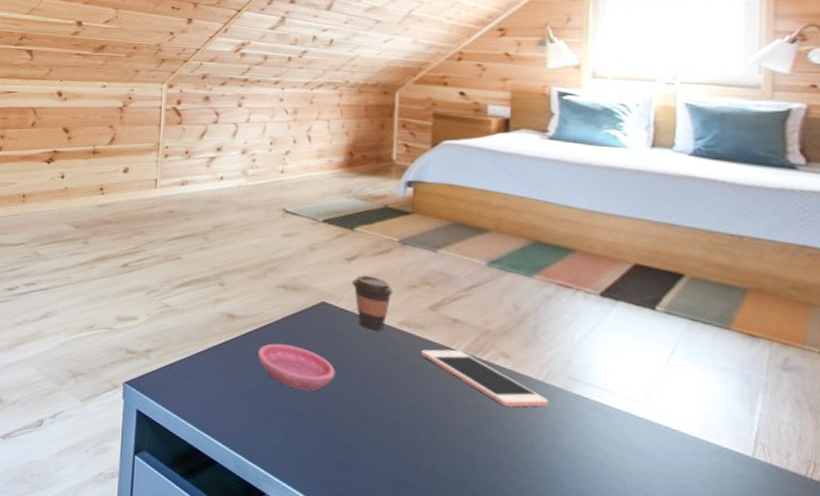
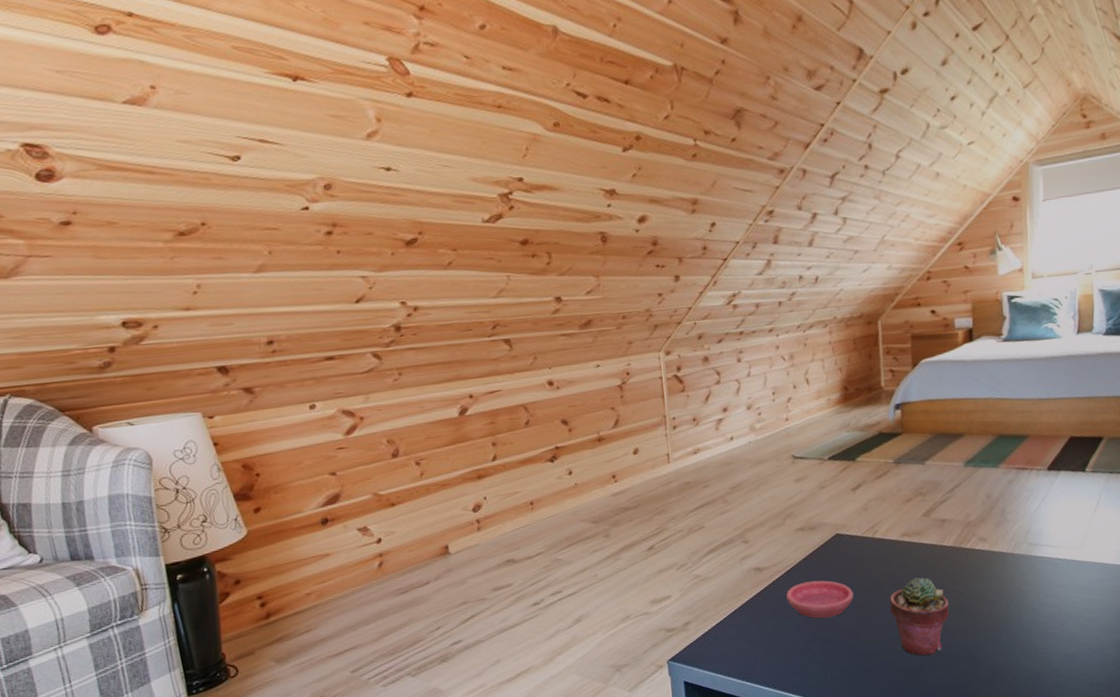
coffee cup: present [352,275,394,331] -> none [859,499,894,548]
potted succulent: none [377,376,454,473] -> present [890,577,950,656]
cell phone: present [421,349,548,408] -> none [920,545,1016,582]

